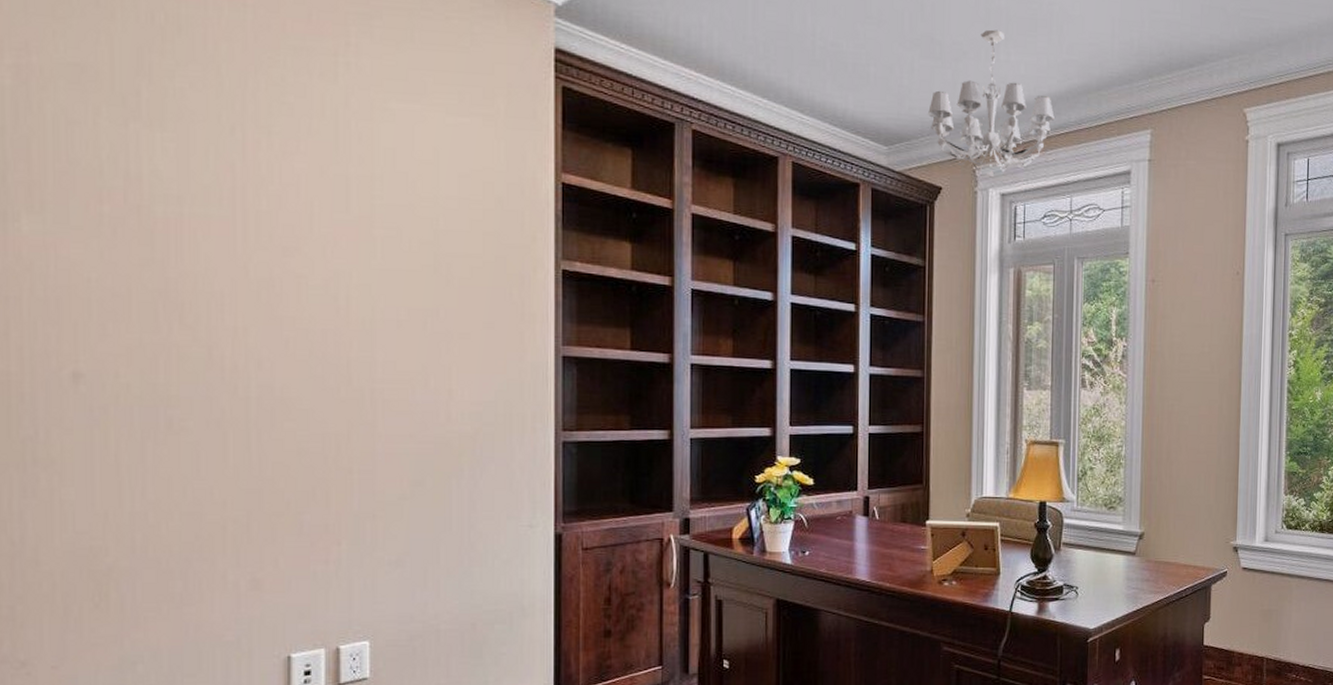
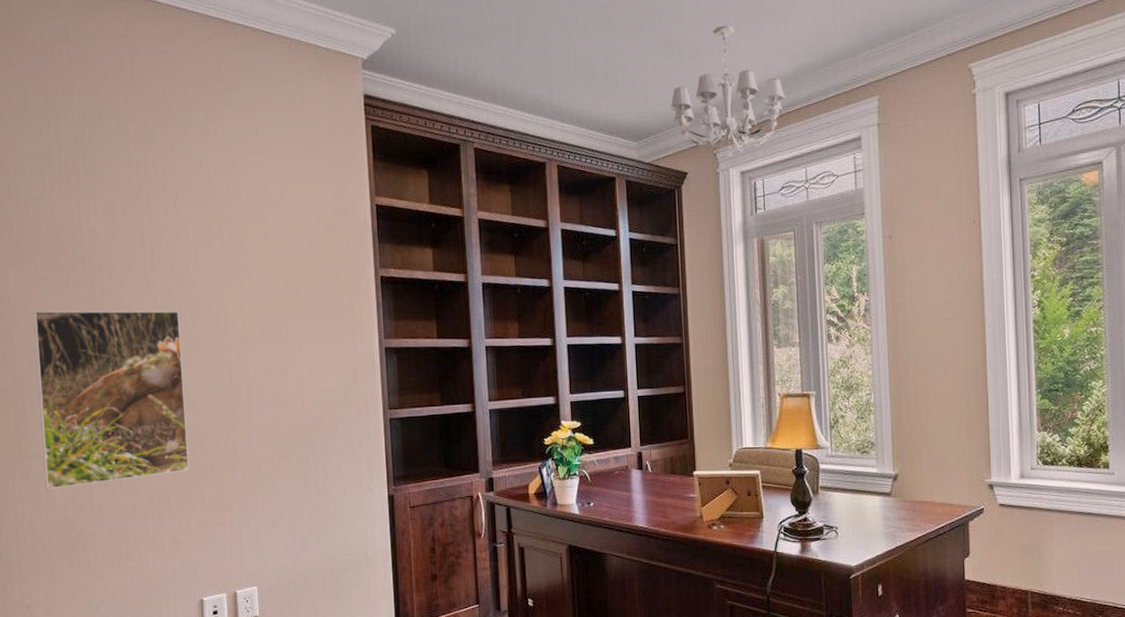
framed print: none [57,271,283,509] -> present [33,310,190,490]

